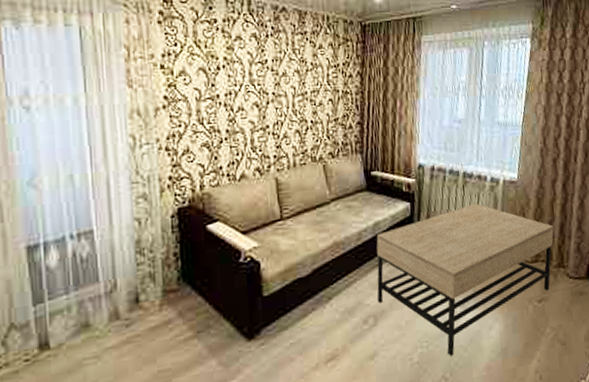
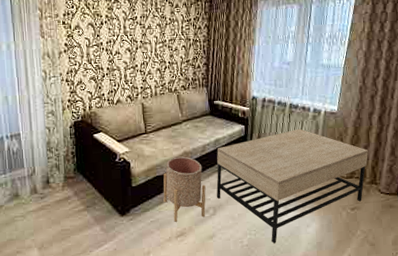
planter: none [306,248,364,341] -> present [163,156,206,222]

